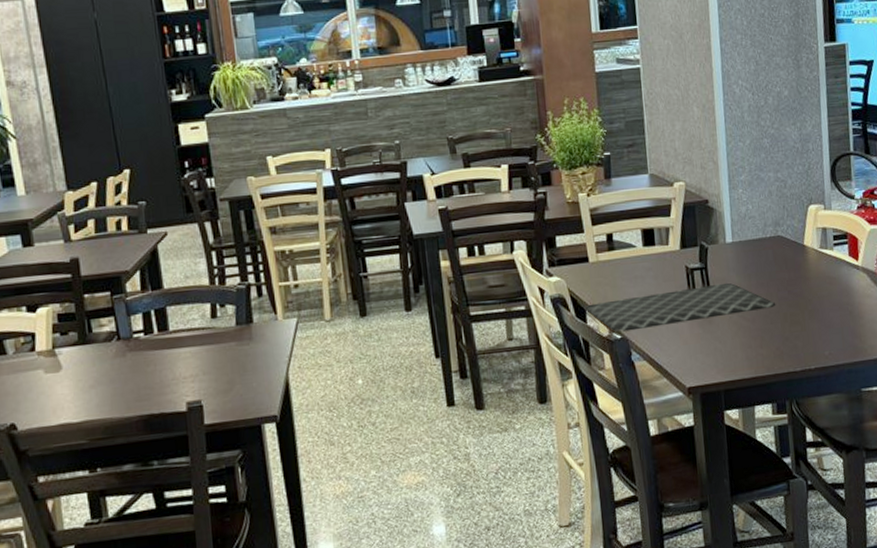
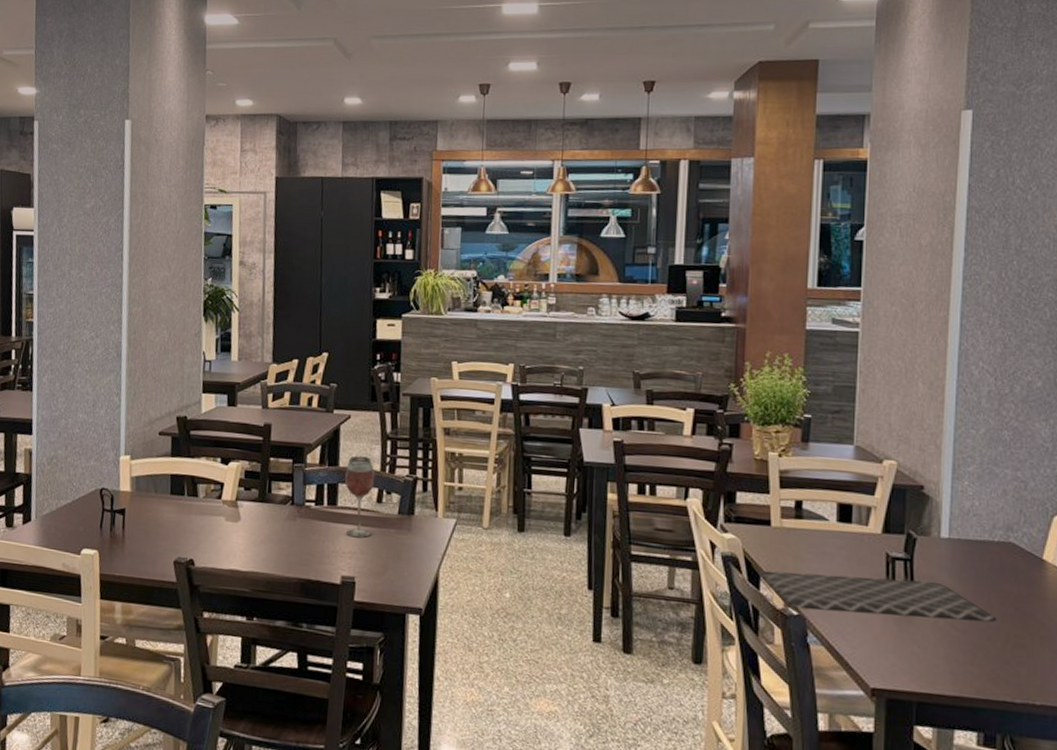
wineglass: none [171,272,211,360] -> present [344,455,375,538]

